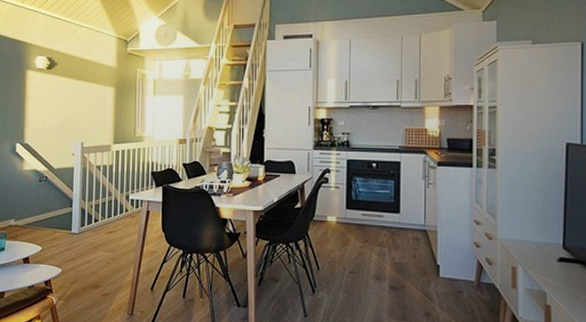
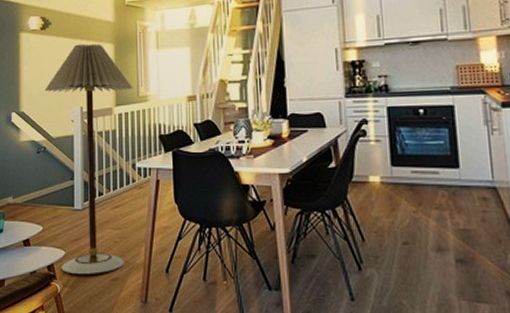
floor lamp: none [48,85,131,290] -> present [45,43,133,275]

